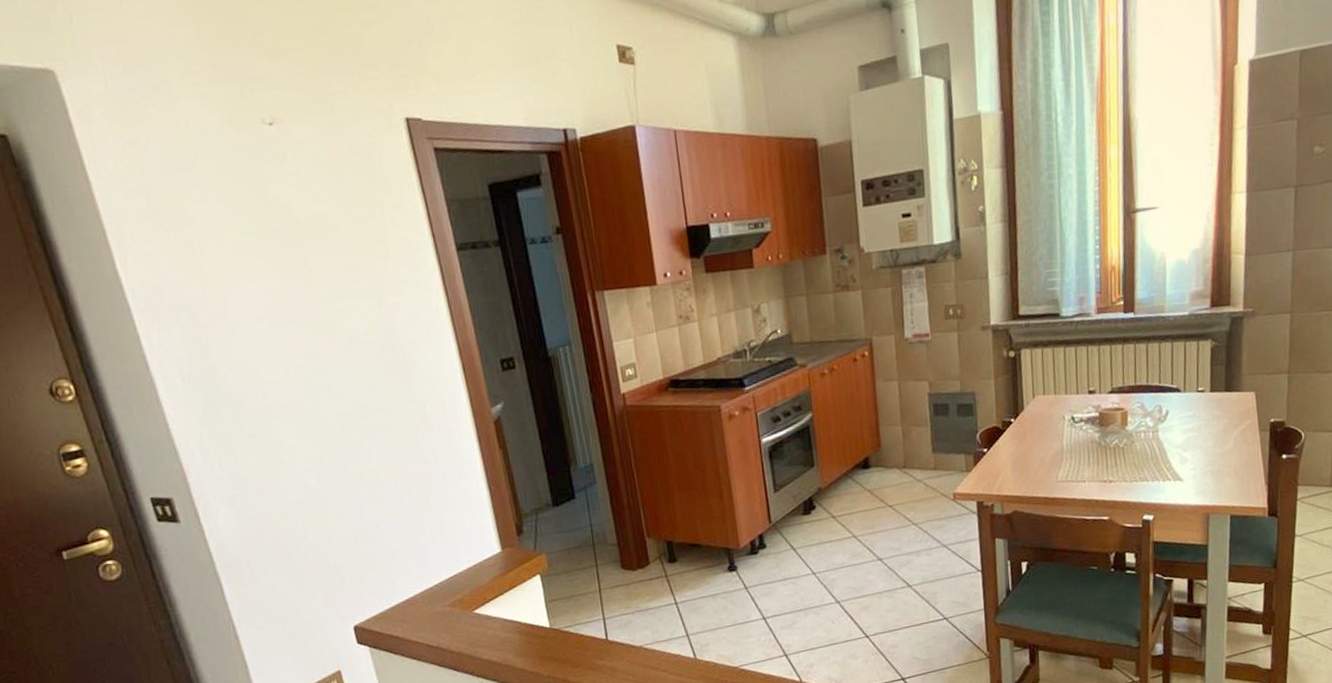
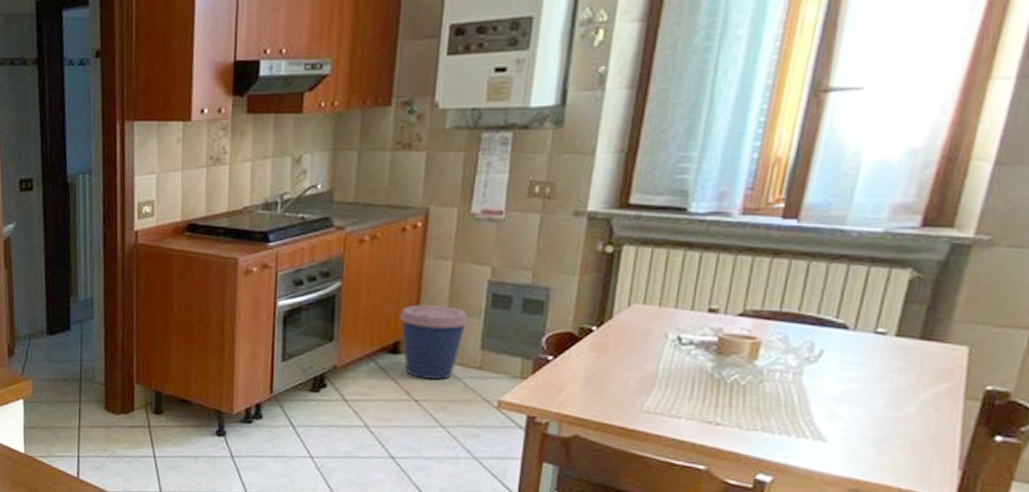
coffee cup: none [865,420,919,486] -> present [400,305,468,379]

